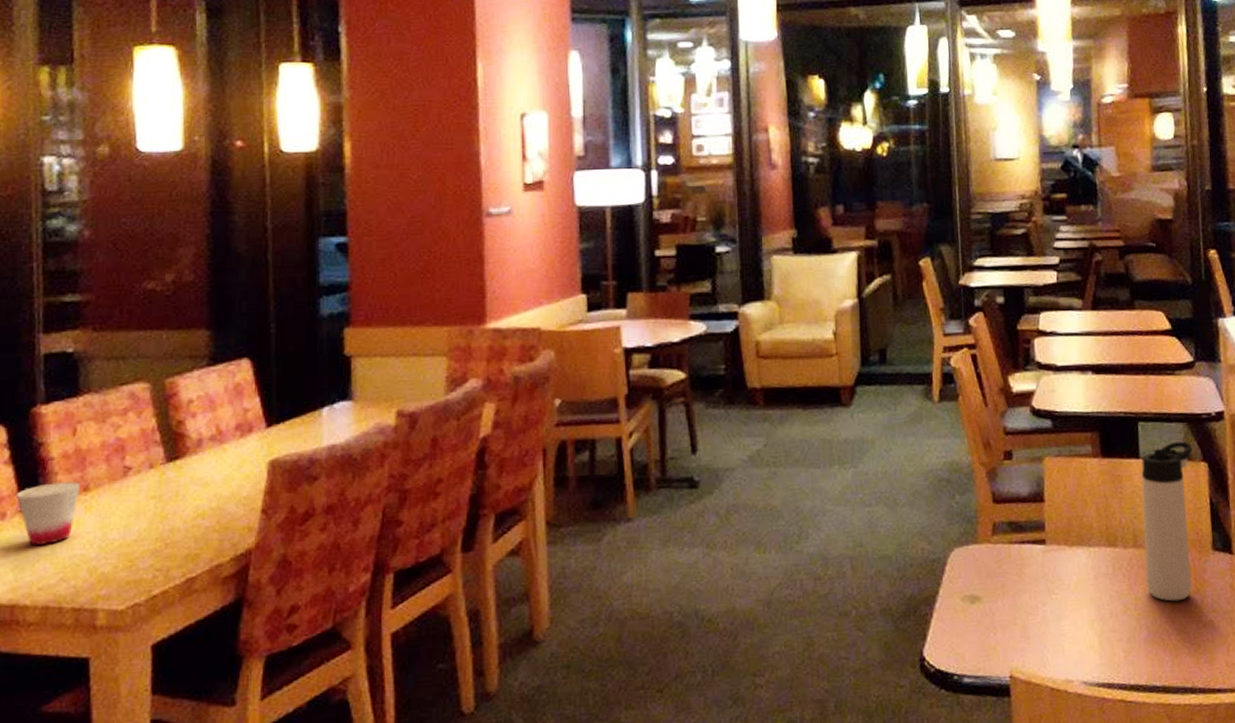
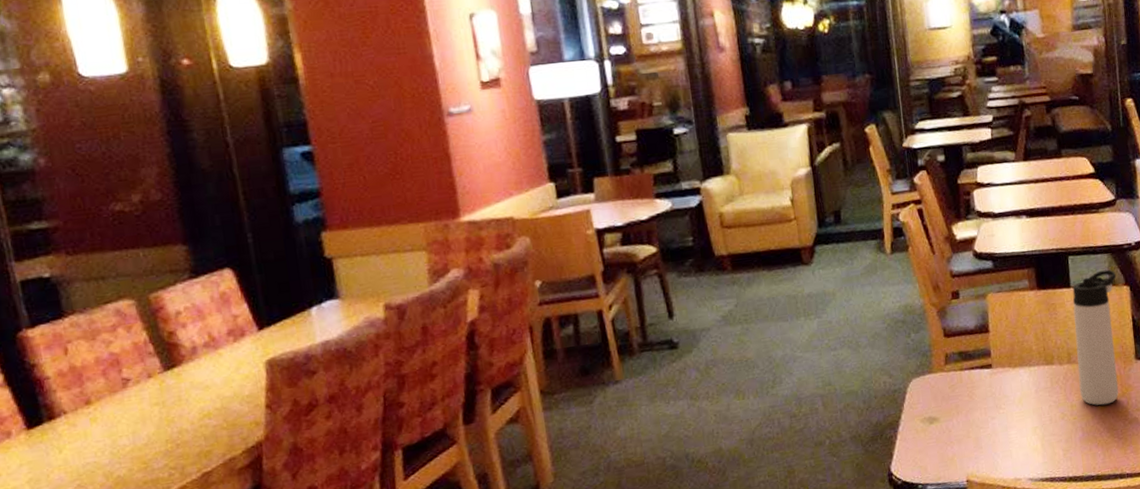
cup: present [17,481,81,545] -> none [18,396,82,458]

